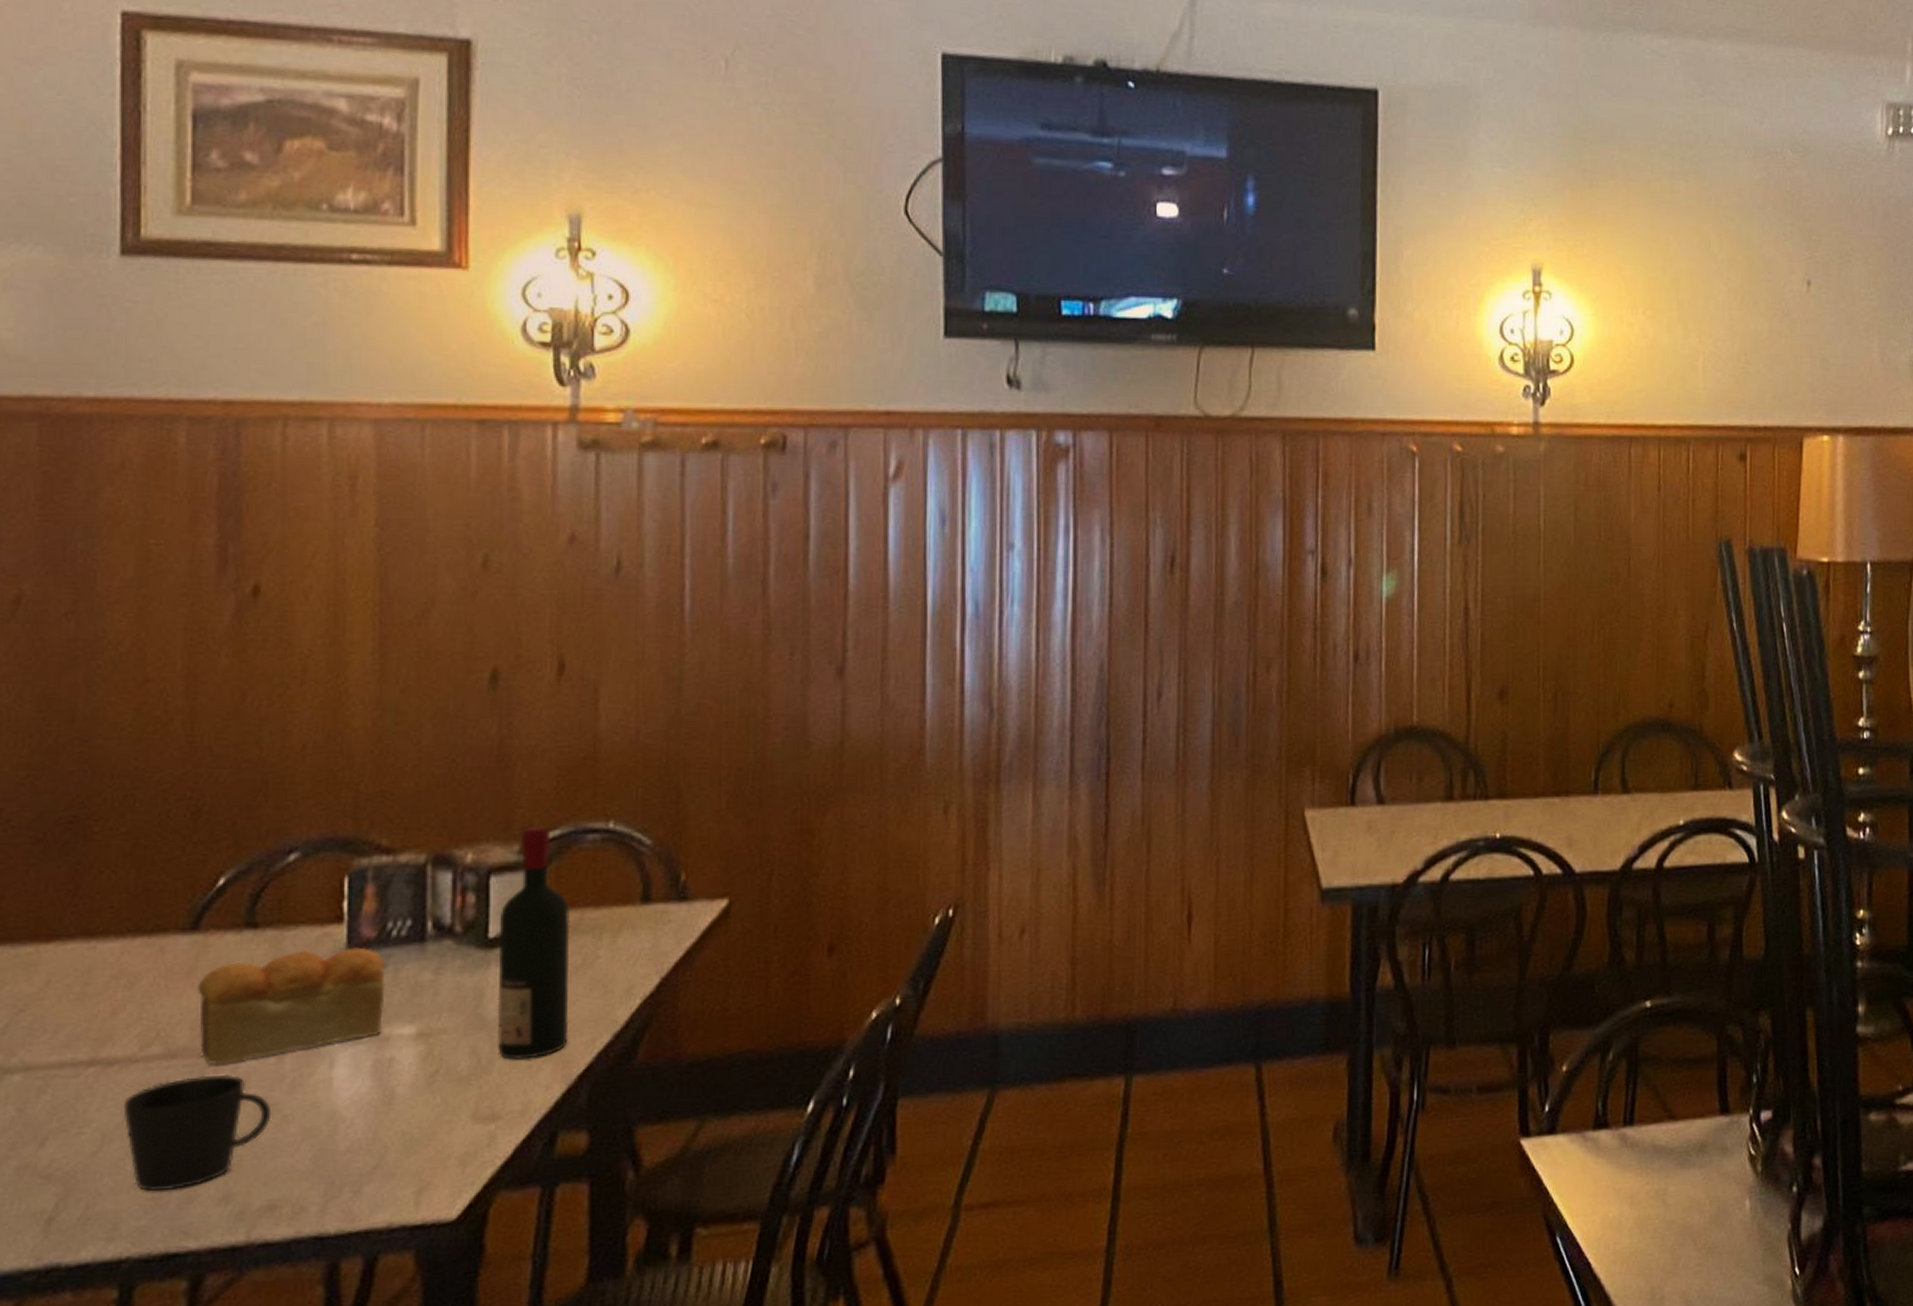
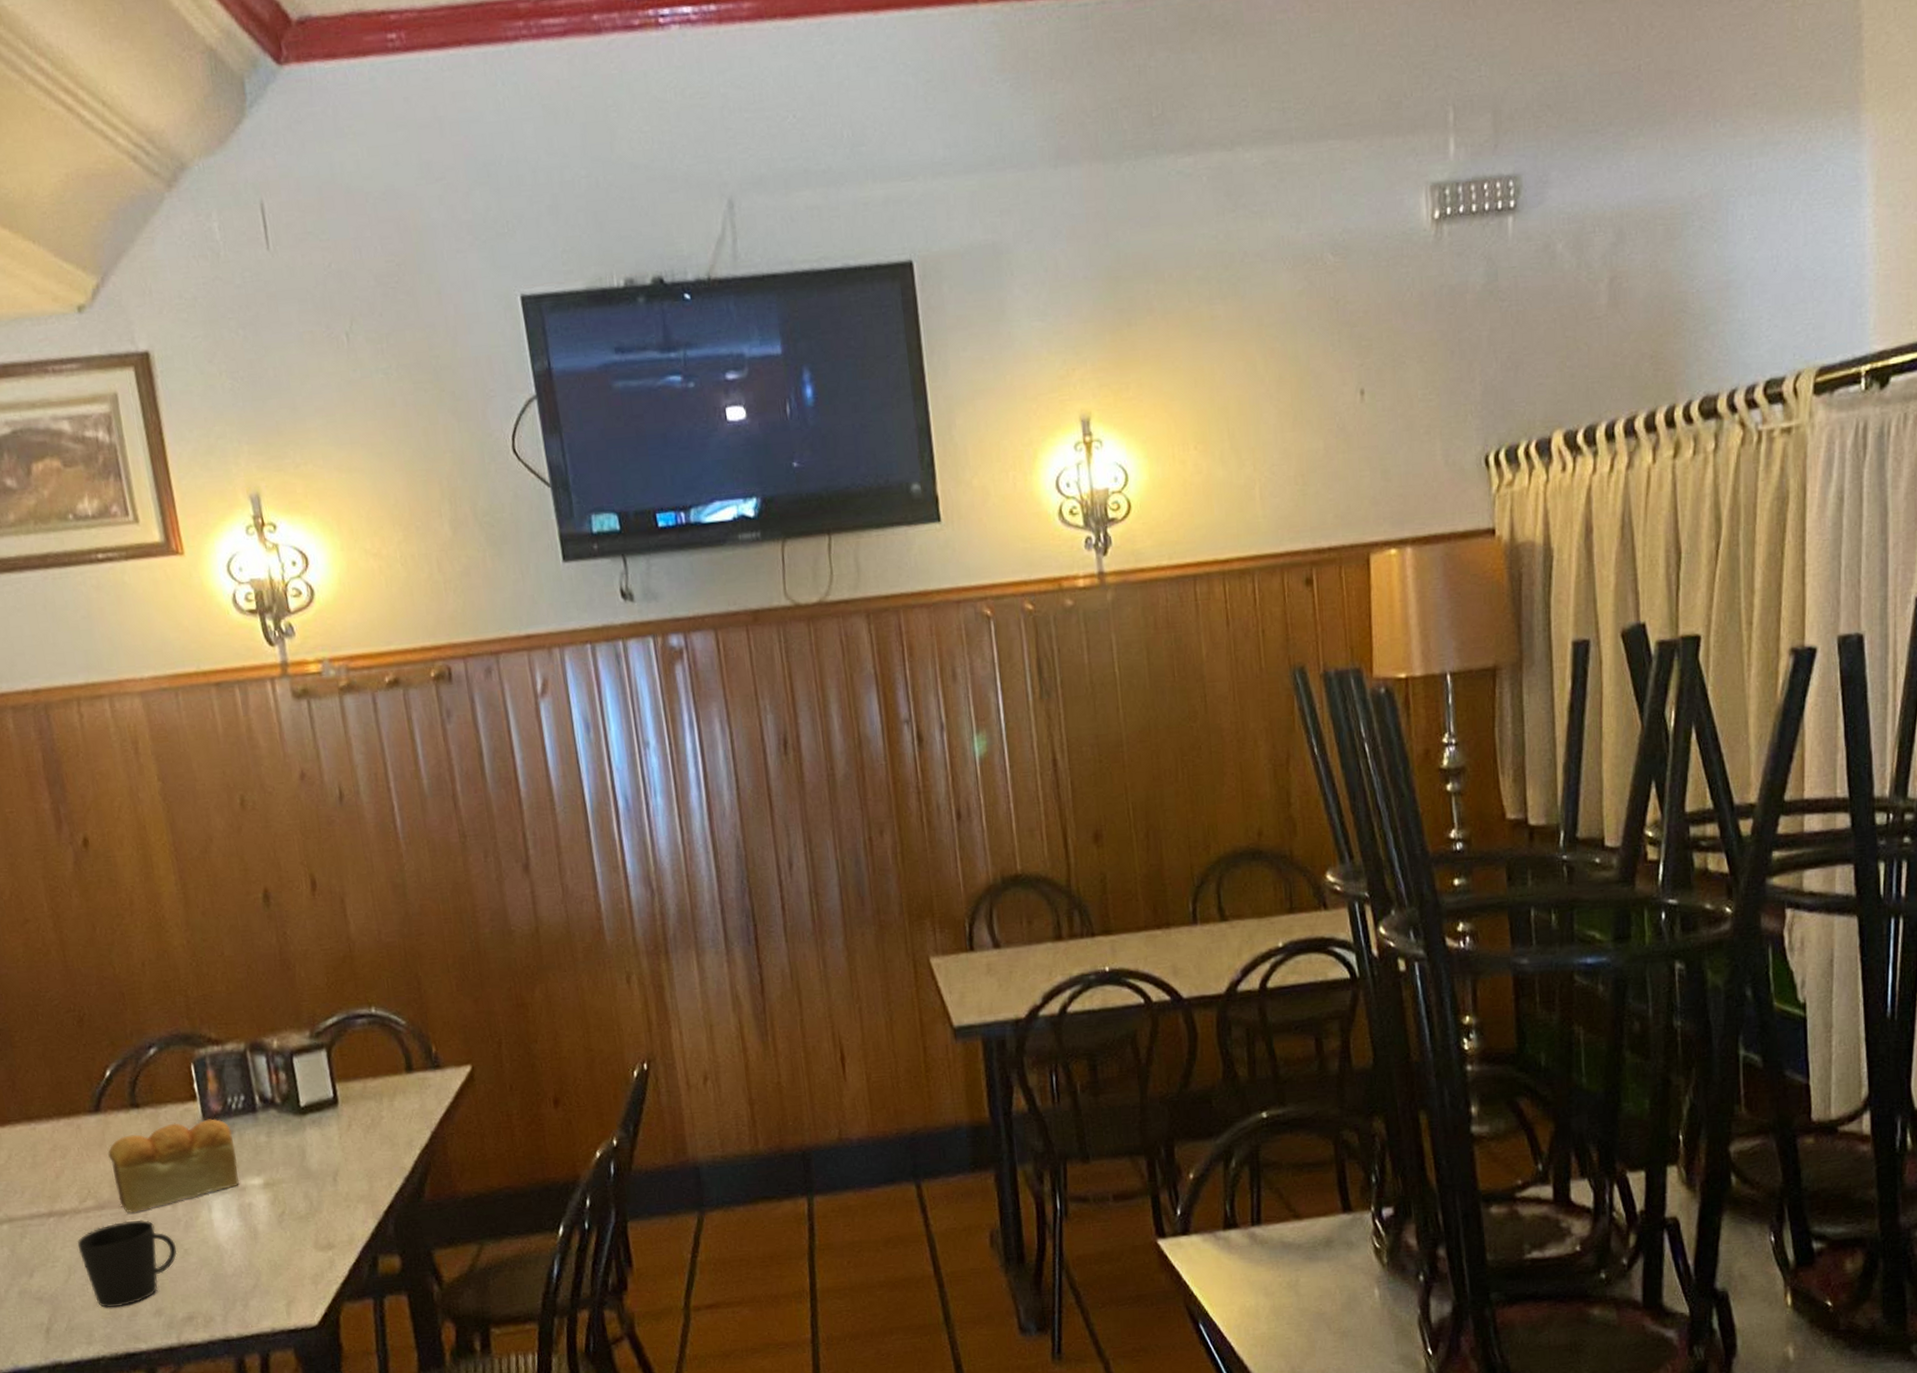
wine bottle: present [497,825,571,1060] -> none [305,1014,373,1201]

